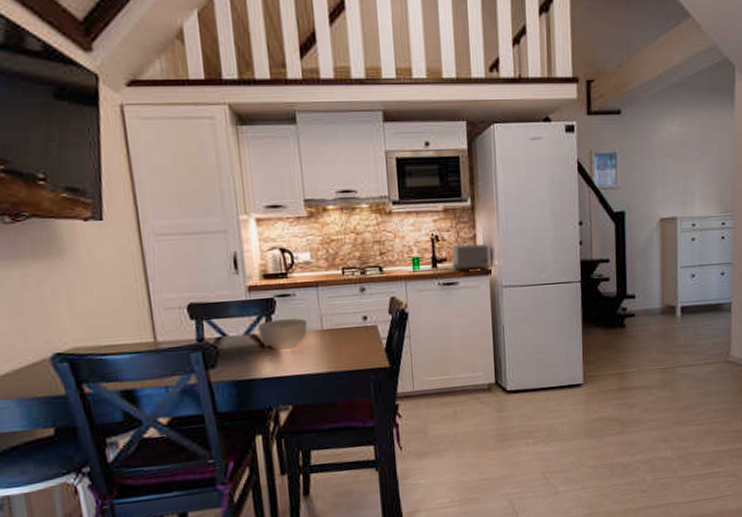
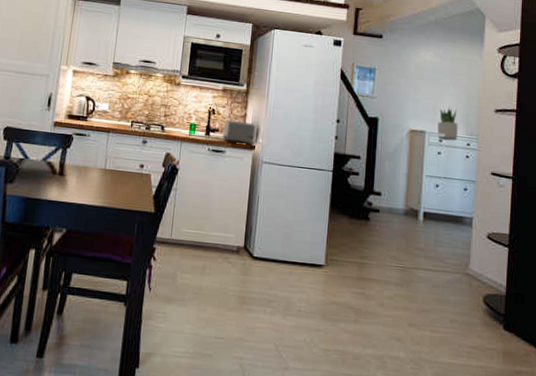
bowl: present [258,318,308,350] -> none [53,153,95,180]
planter: none [690,184,711,224] -> present [437,107,458,141]

